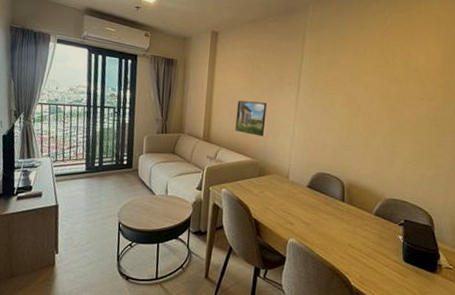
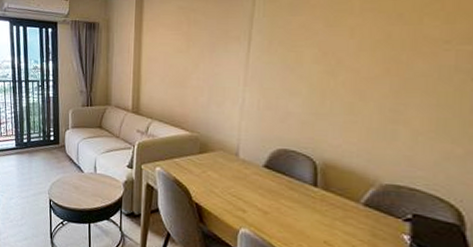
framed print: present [235,100,267,136] -> none [169,64,207,106]

